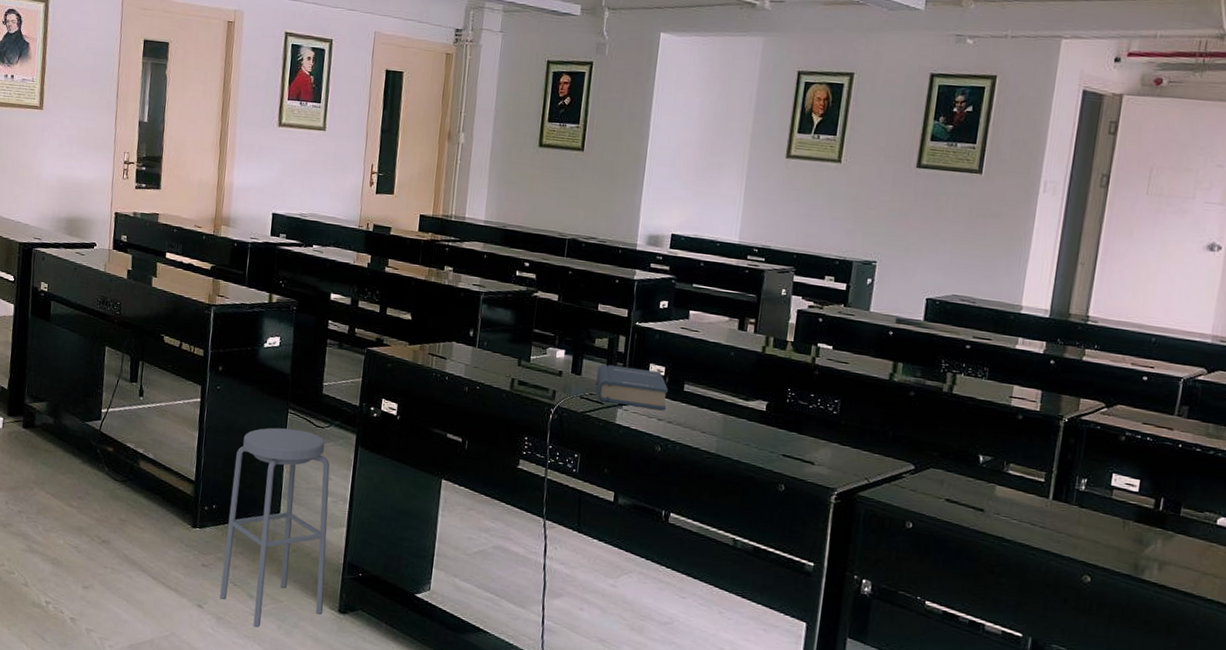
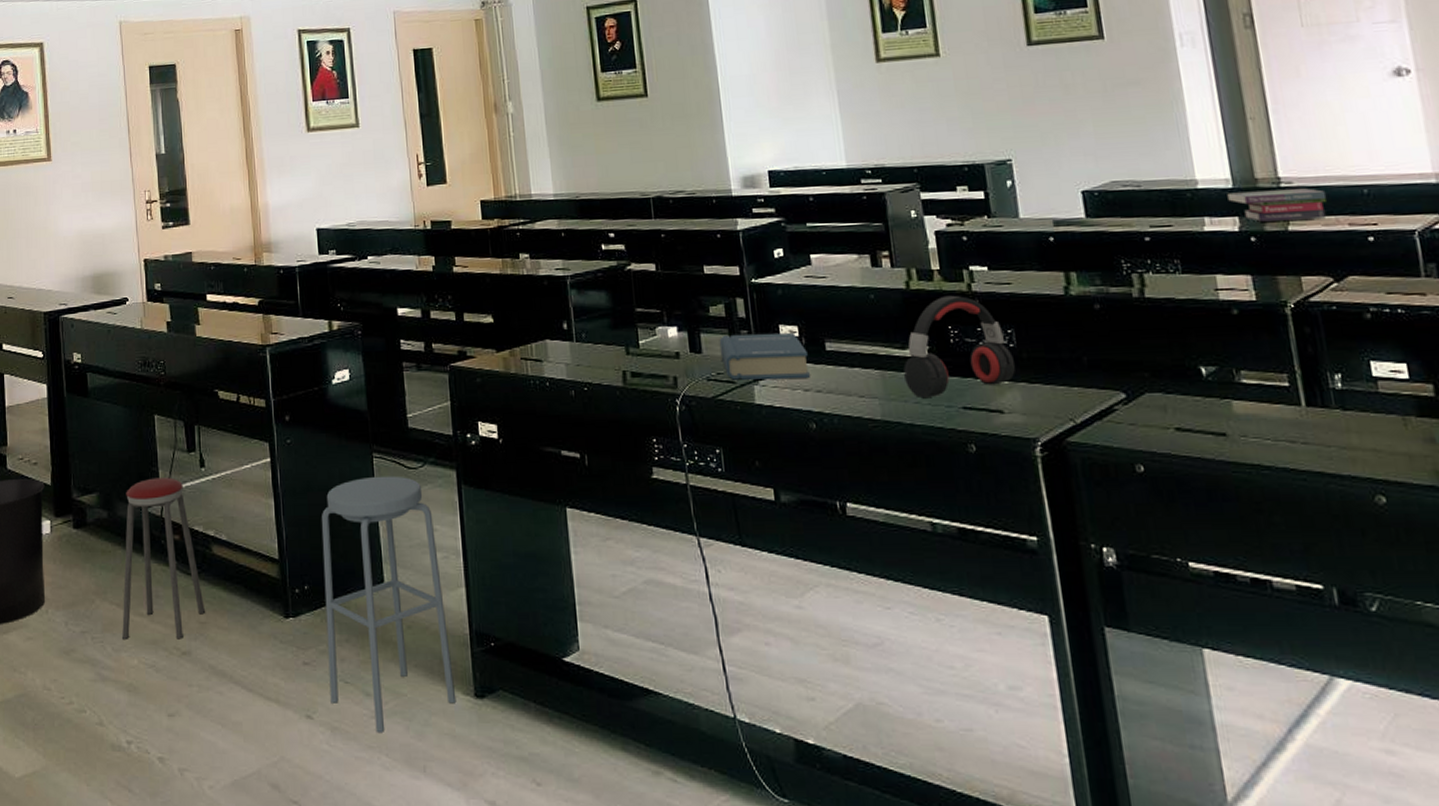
music stool: none [53,398,127,531] -> present [122,477,206,641]
headphones: none [742,363,834,443] -> present [903,295,1016,397]
books: none [1042,321,1122,355] -> present [1227,188,1328,222]

